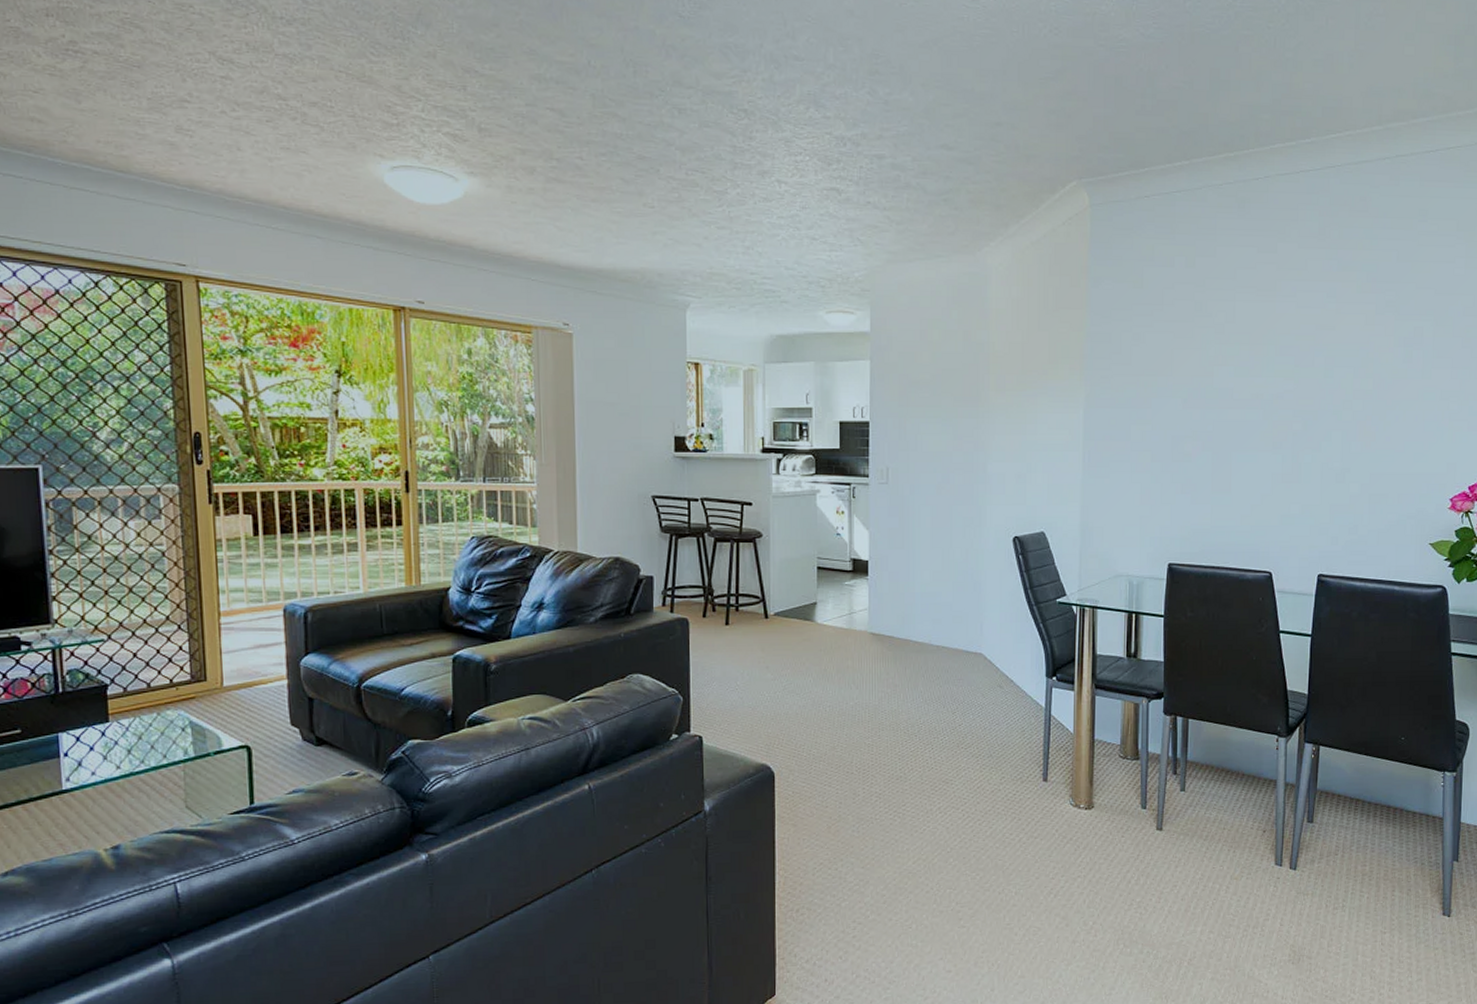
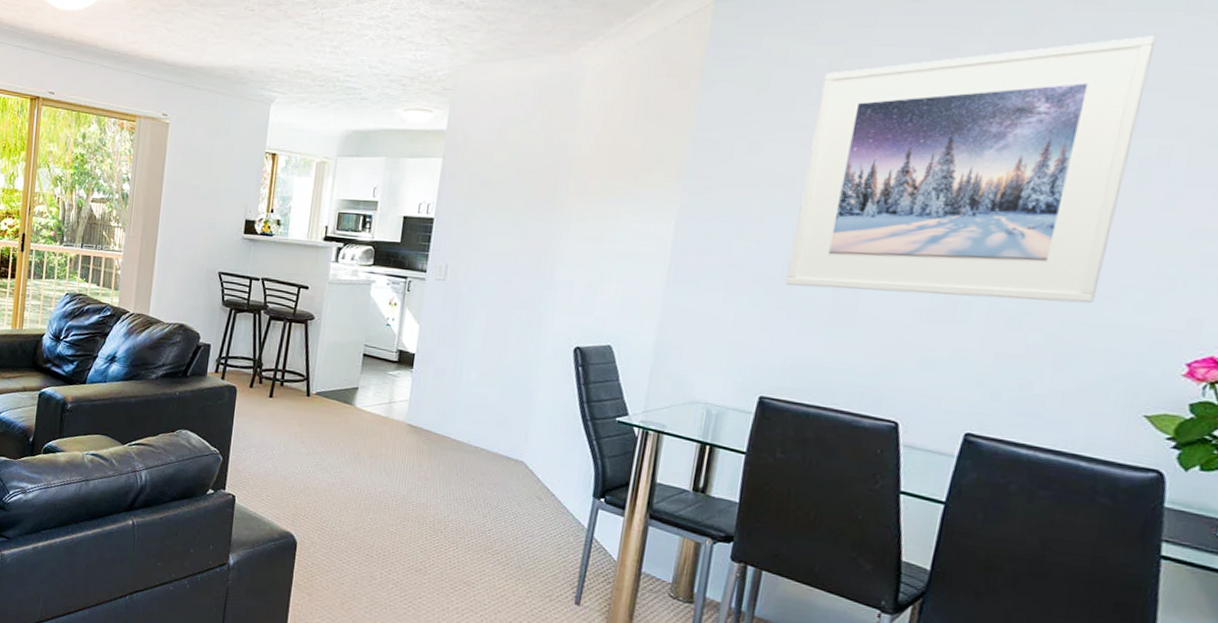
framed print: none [1176,238,1404,461] -> present [786,35,1157,304]

